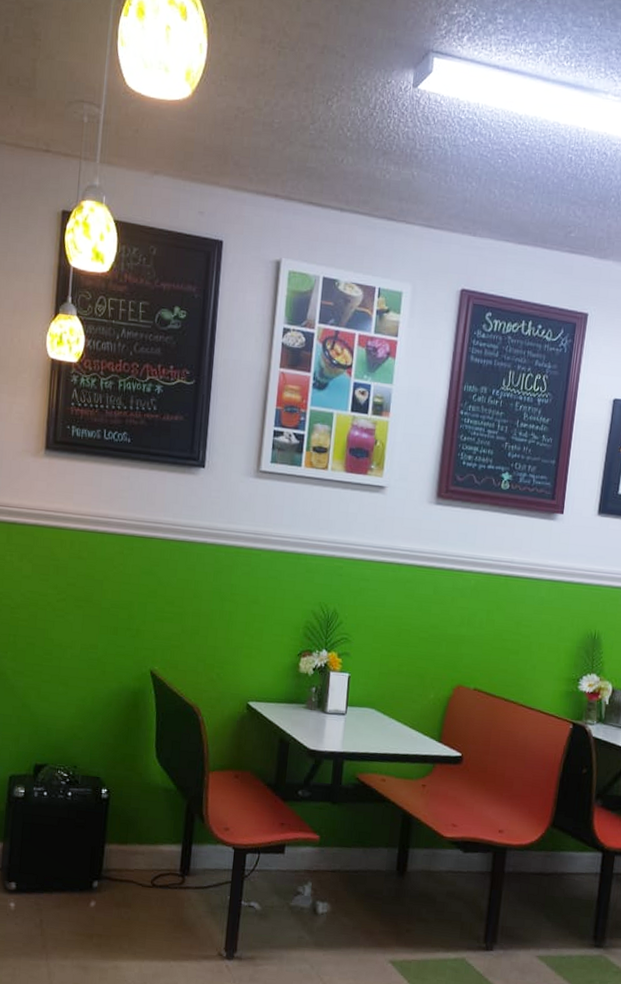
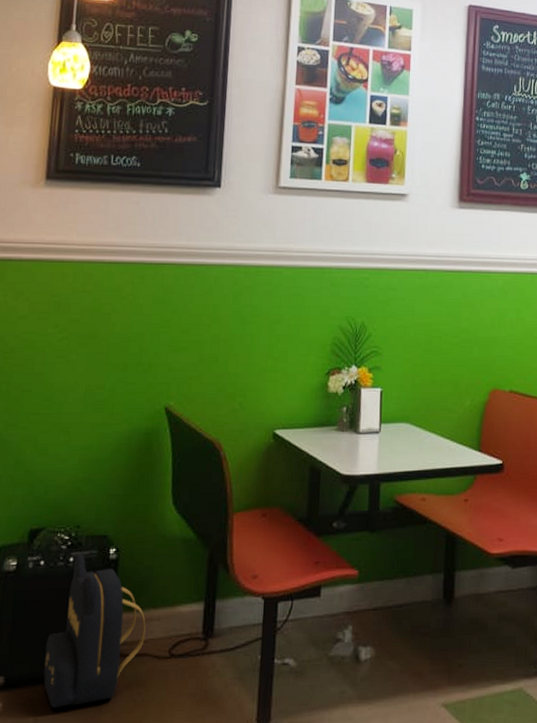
backpack: none [47,789,132,915] -> present [43,553,146,709]

